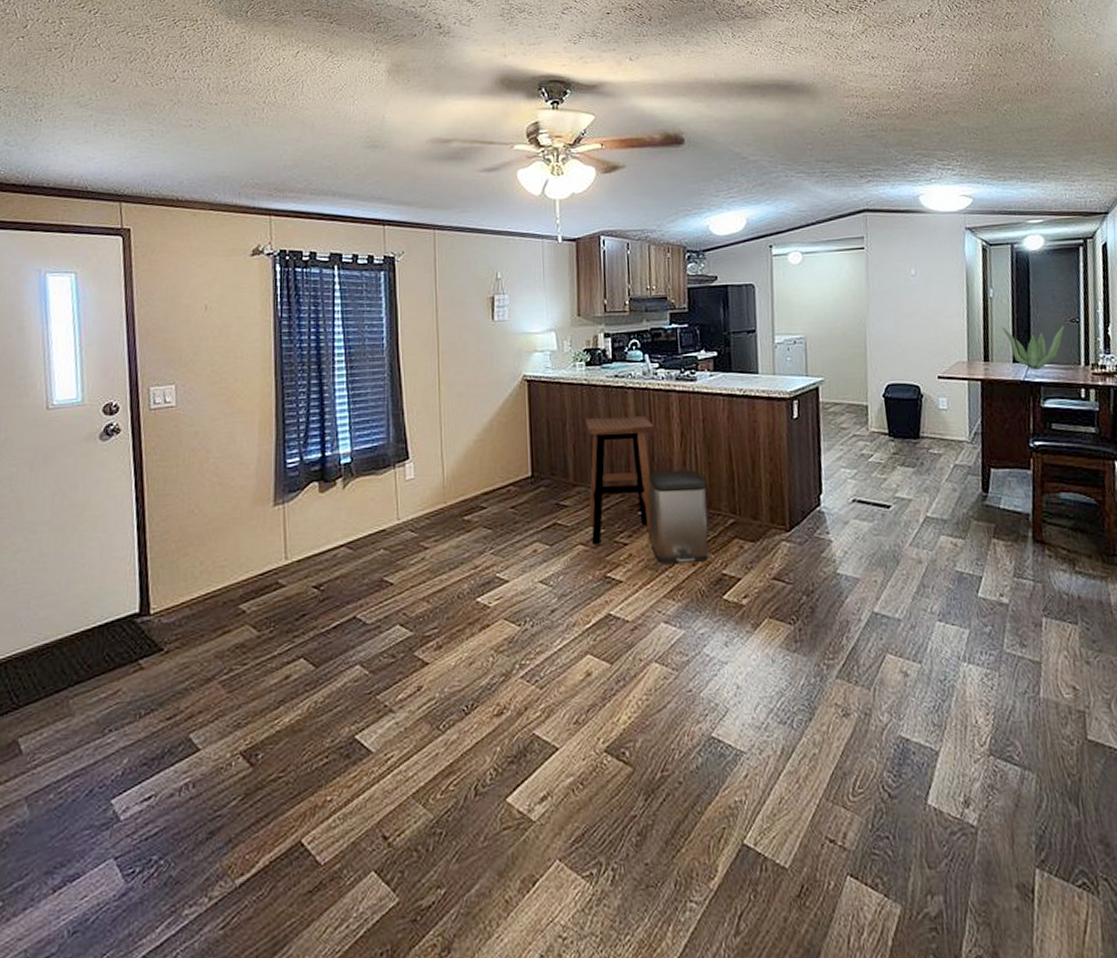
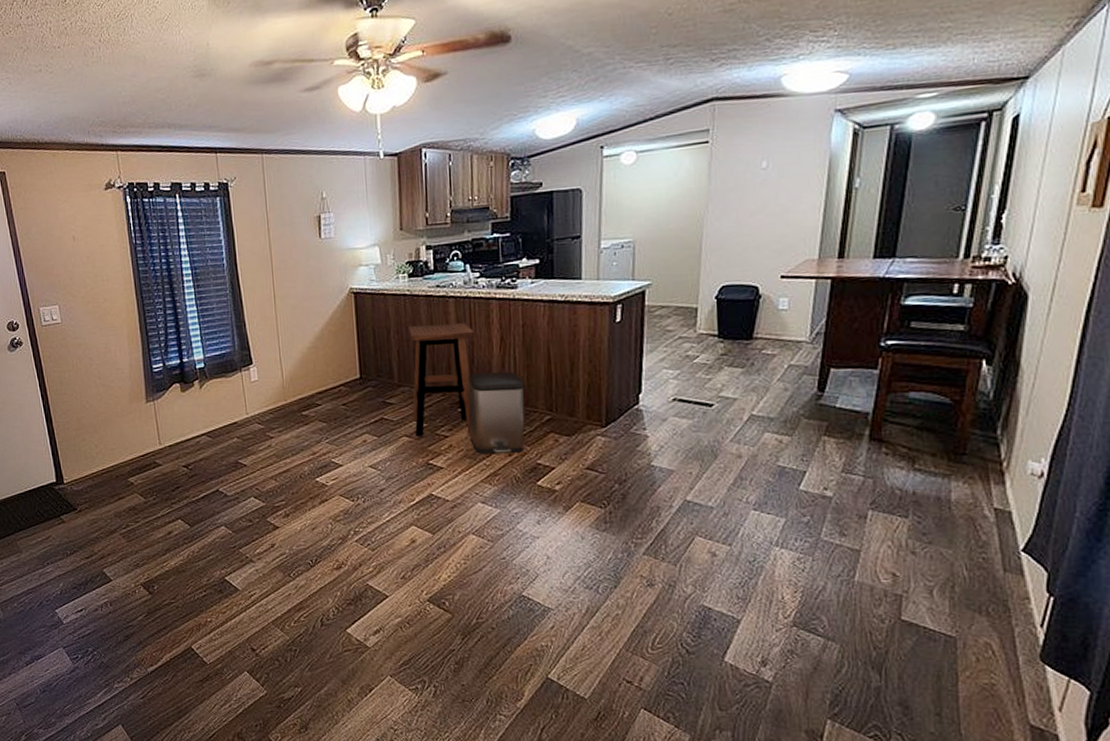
plant: present [1001,325,1065,370] -> none [864,214,945,265]

